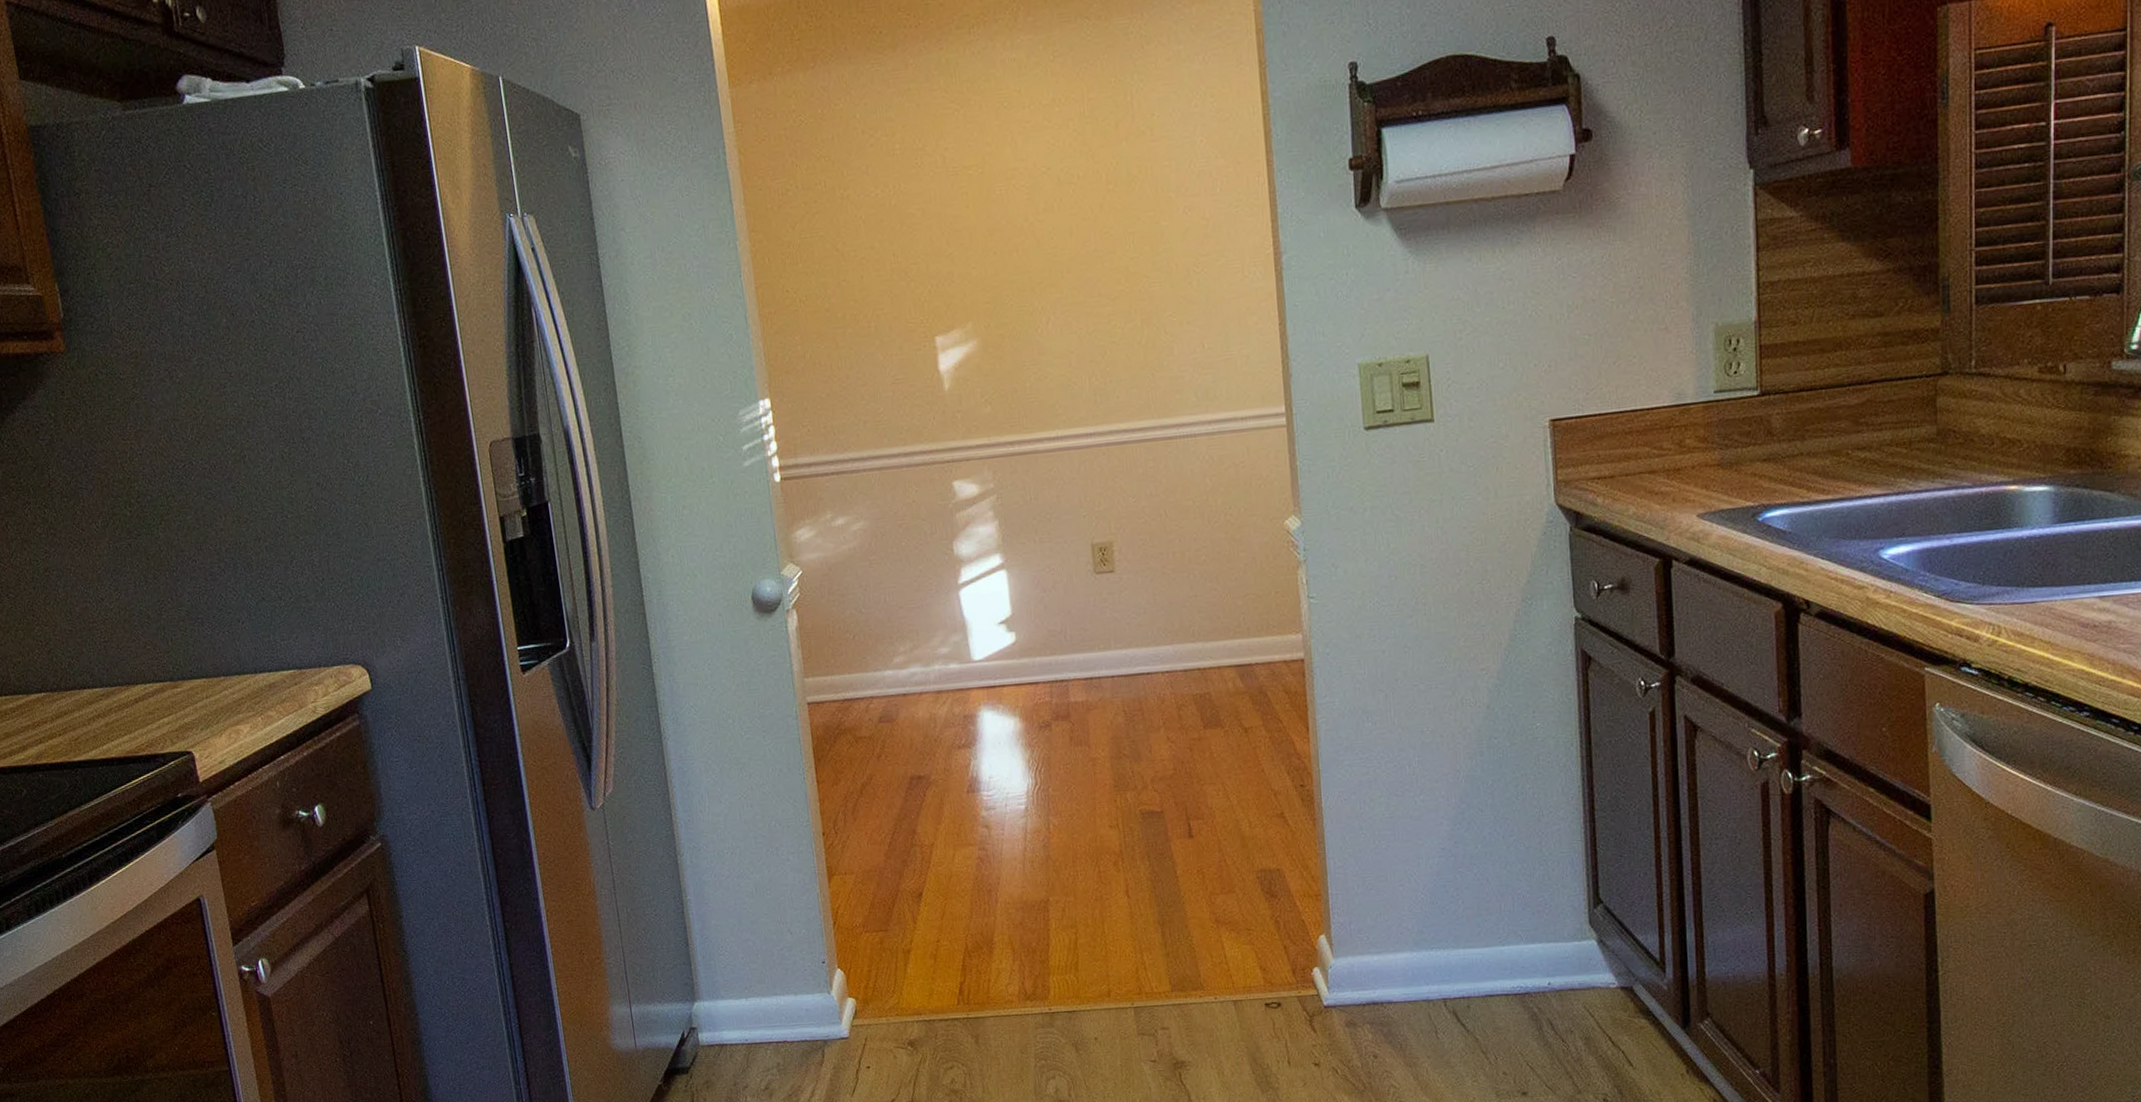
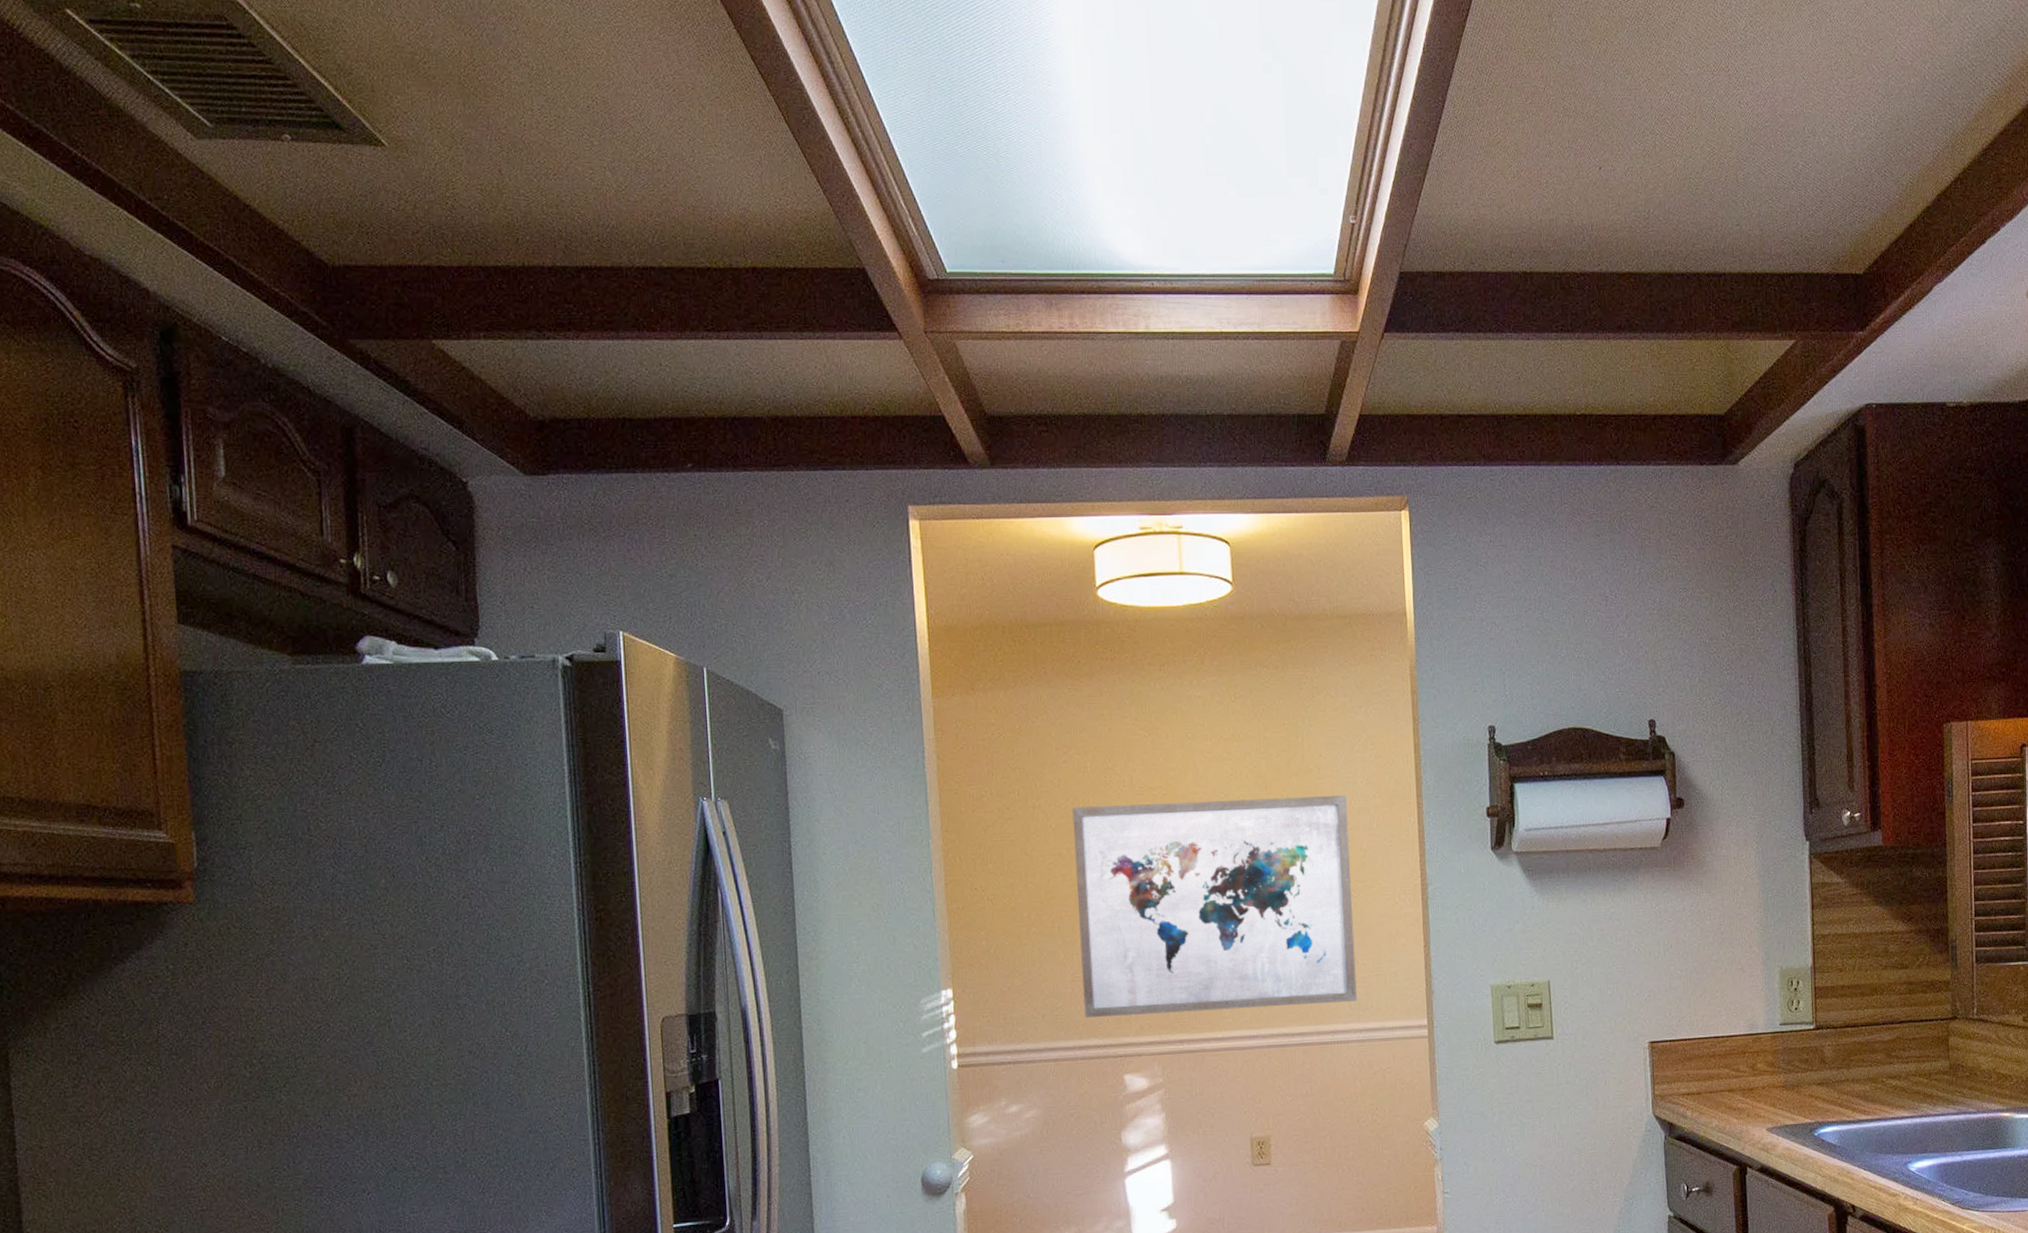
wall art: none [882,158,1204,422] -> present [1072,795,1357,1017]

